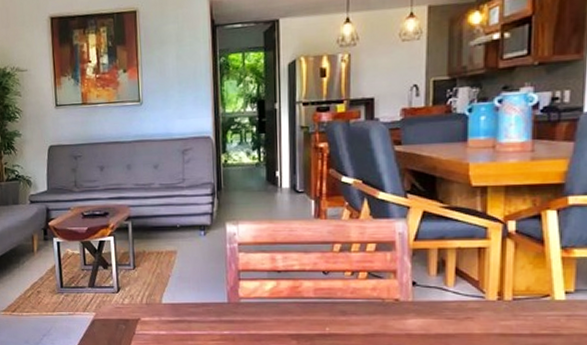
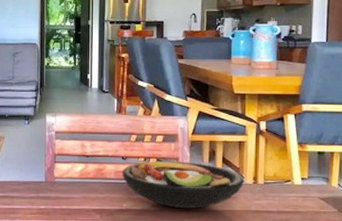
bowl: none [323,274,486,333] -> present [122,160,245,209]

